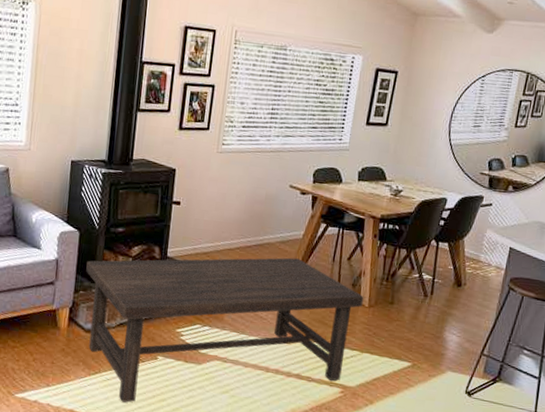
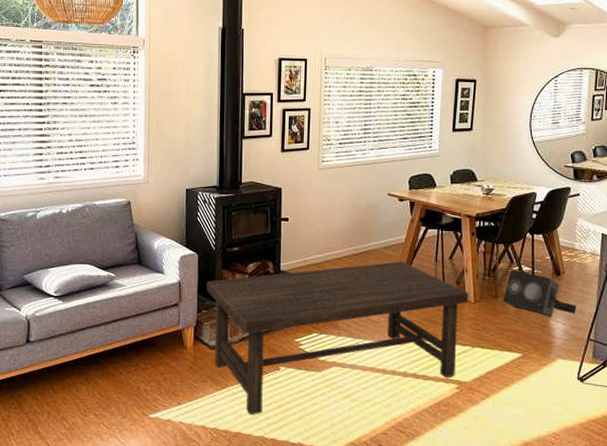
speaker: none [398,276,474,328] -> present [503,269,577,317]

